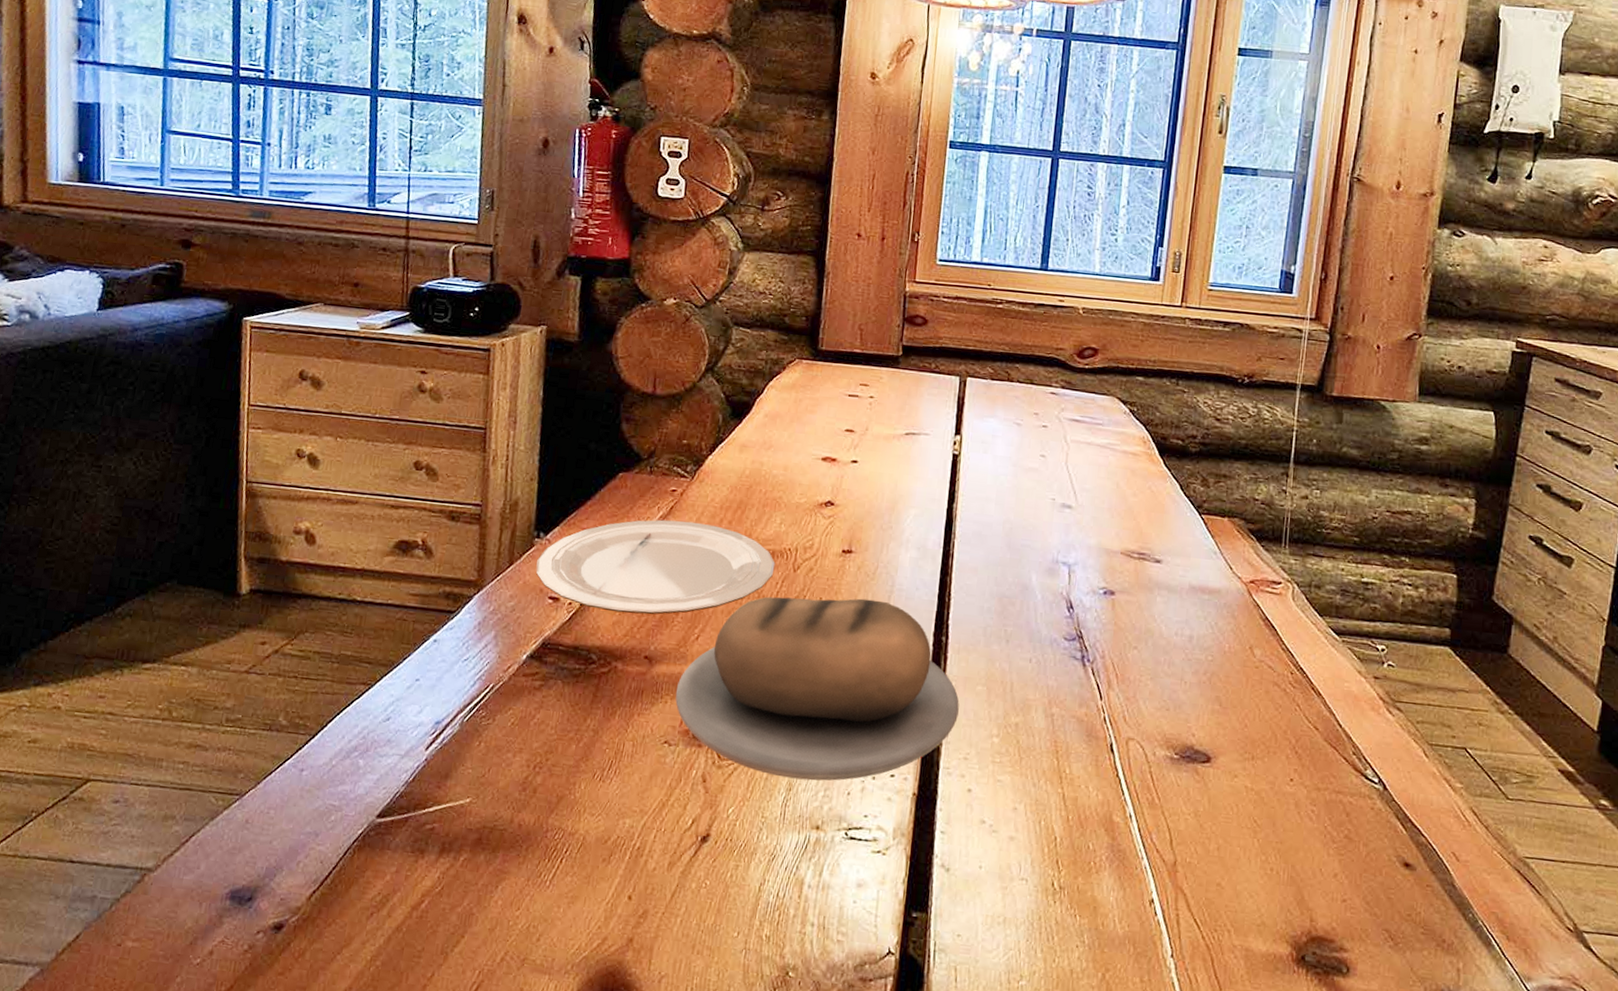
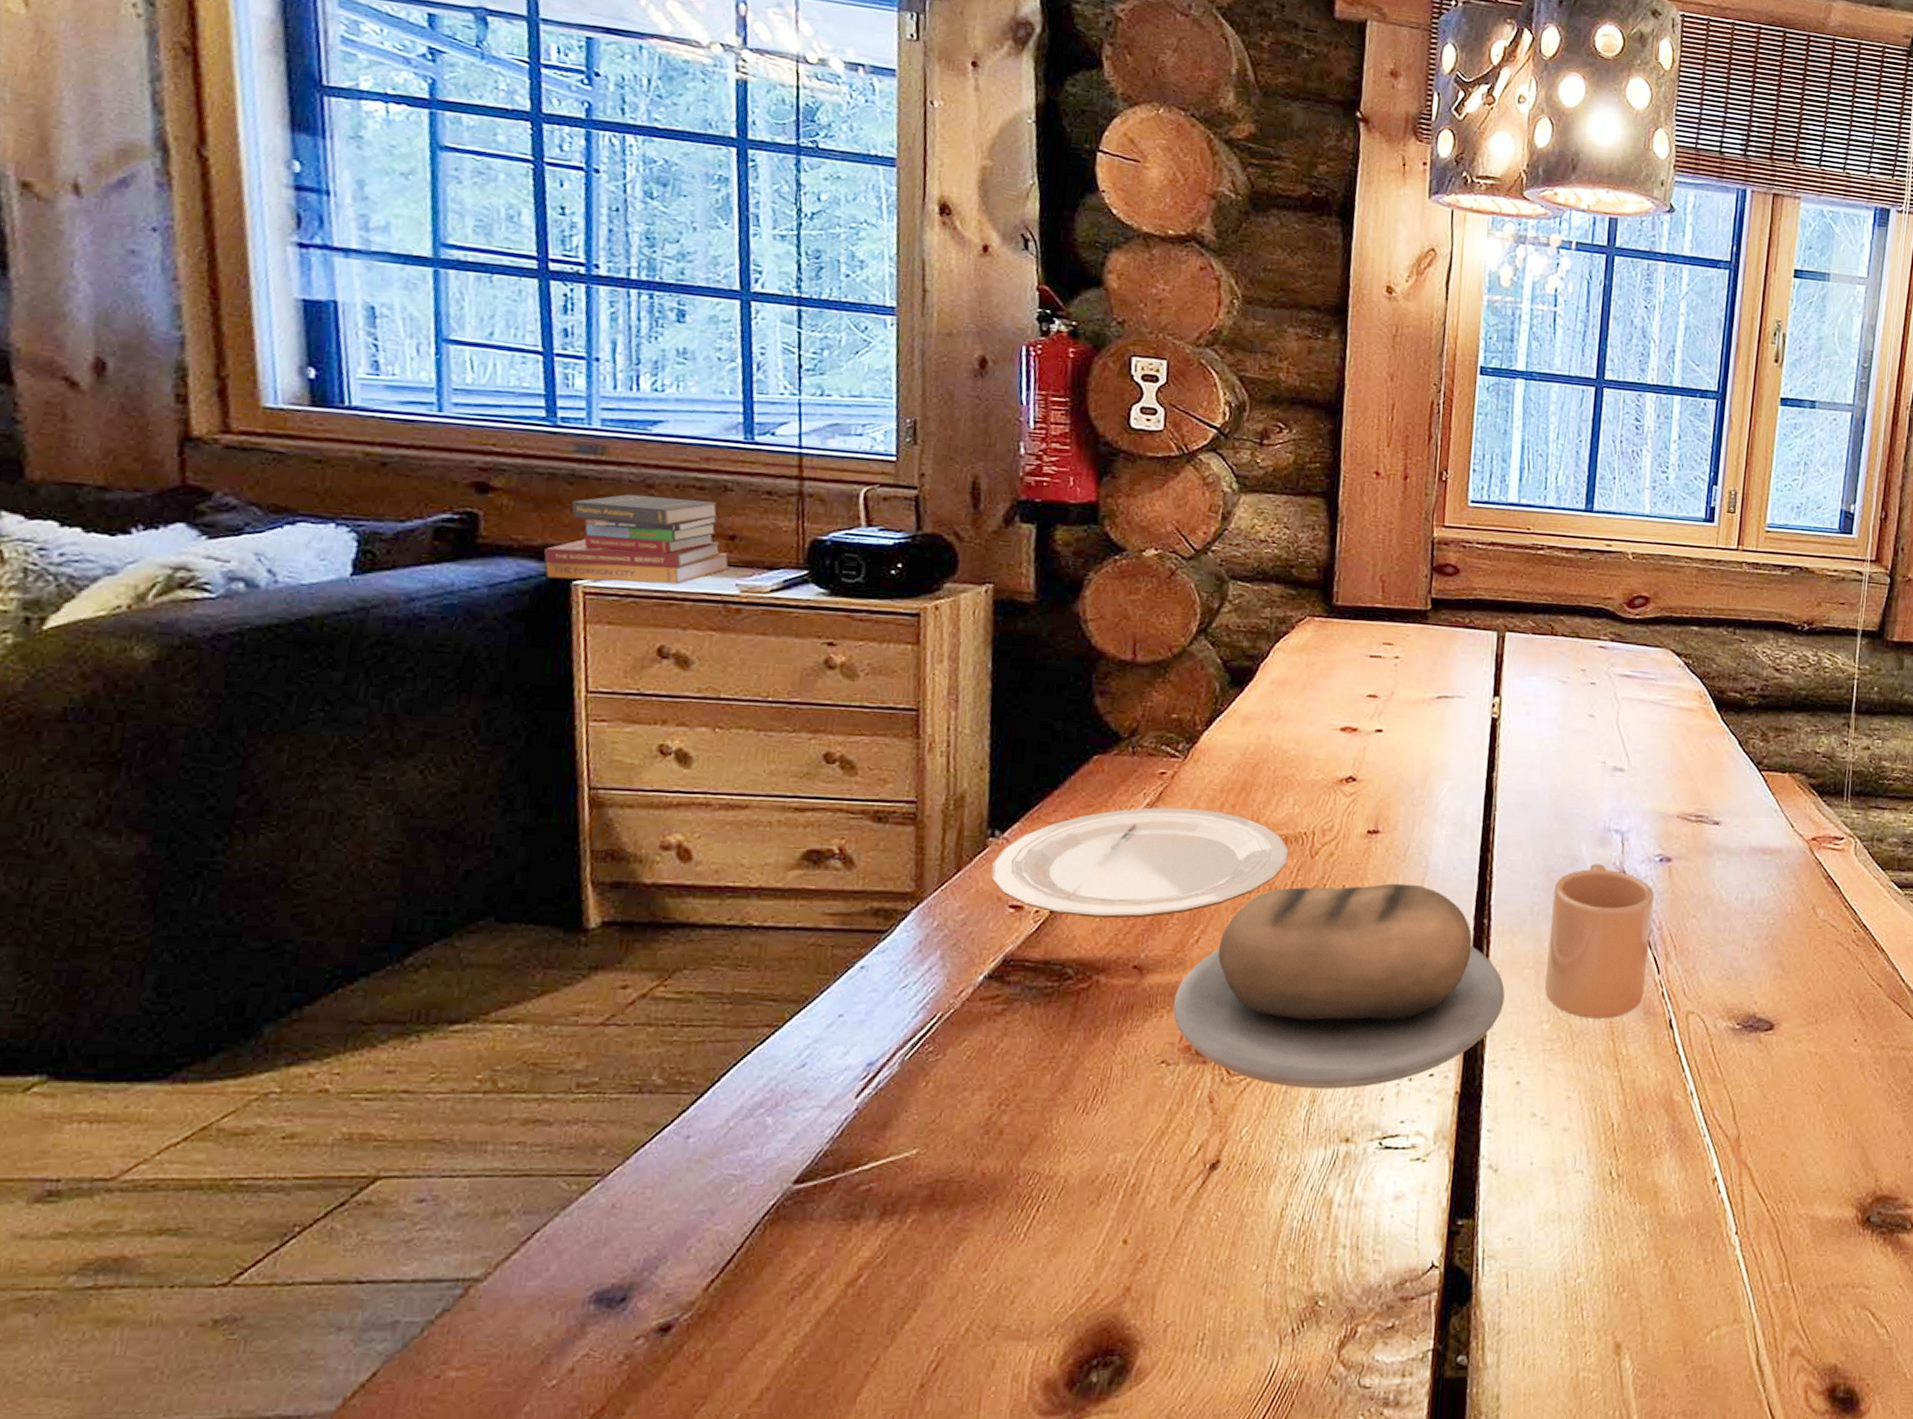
books: none [225,250,353,322] -> present [544,494,730,585]
mug: none [995,592,1098,738] -> present [1544,863,1654,1019]

